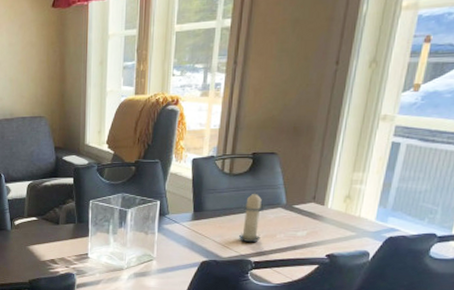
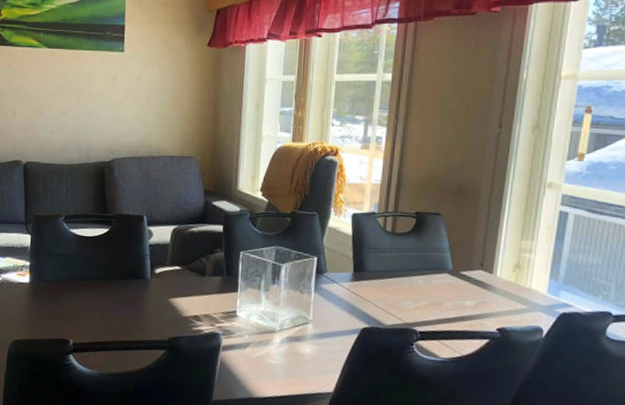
candle: present [238,190,265,242] -> none [402,252,431,309]

